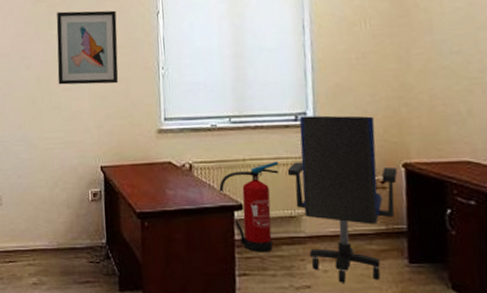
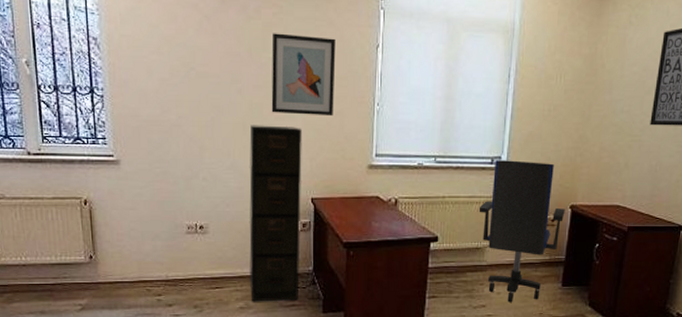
filing cabinet: none [38,96,93,278] -> present [249,125,302,302]
fire extinguisher: present [219,161,279,253] -> none [419,199,473,278]

